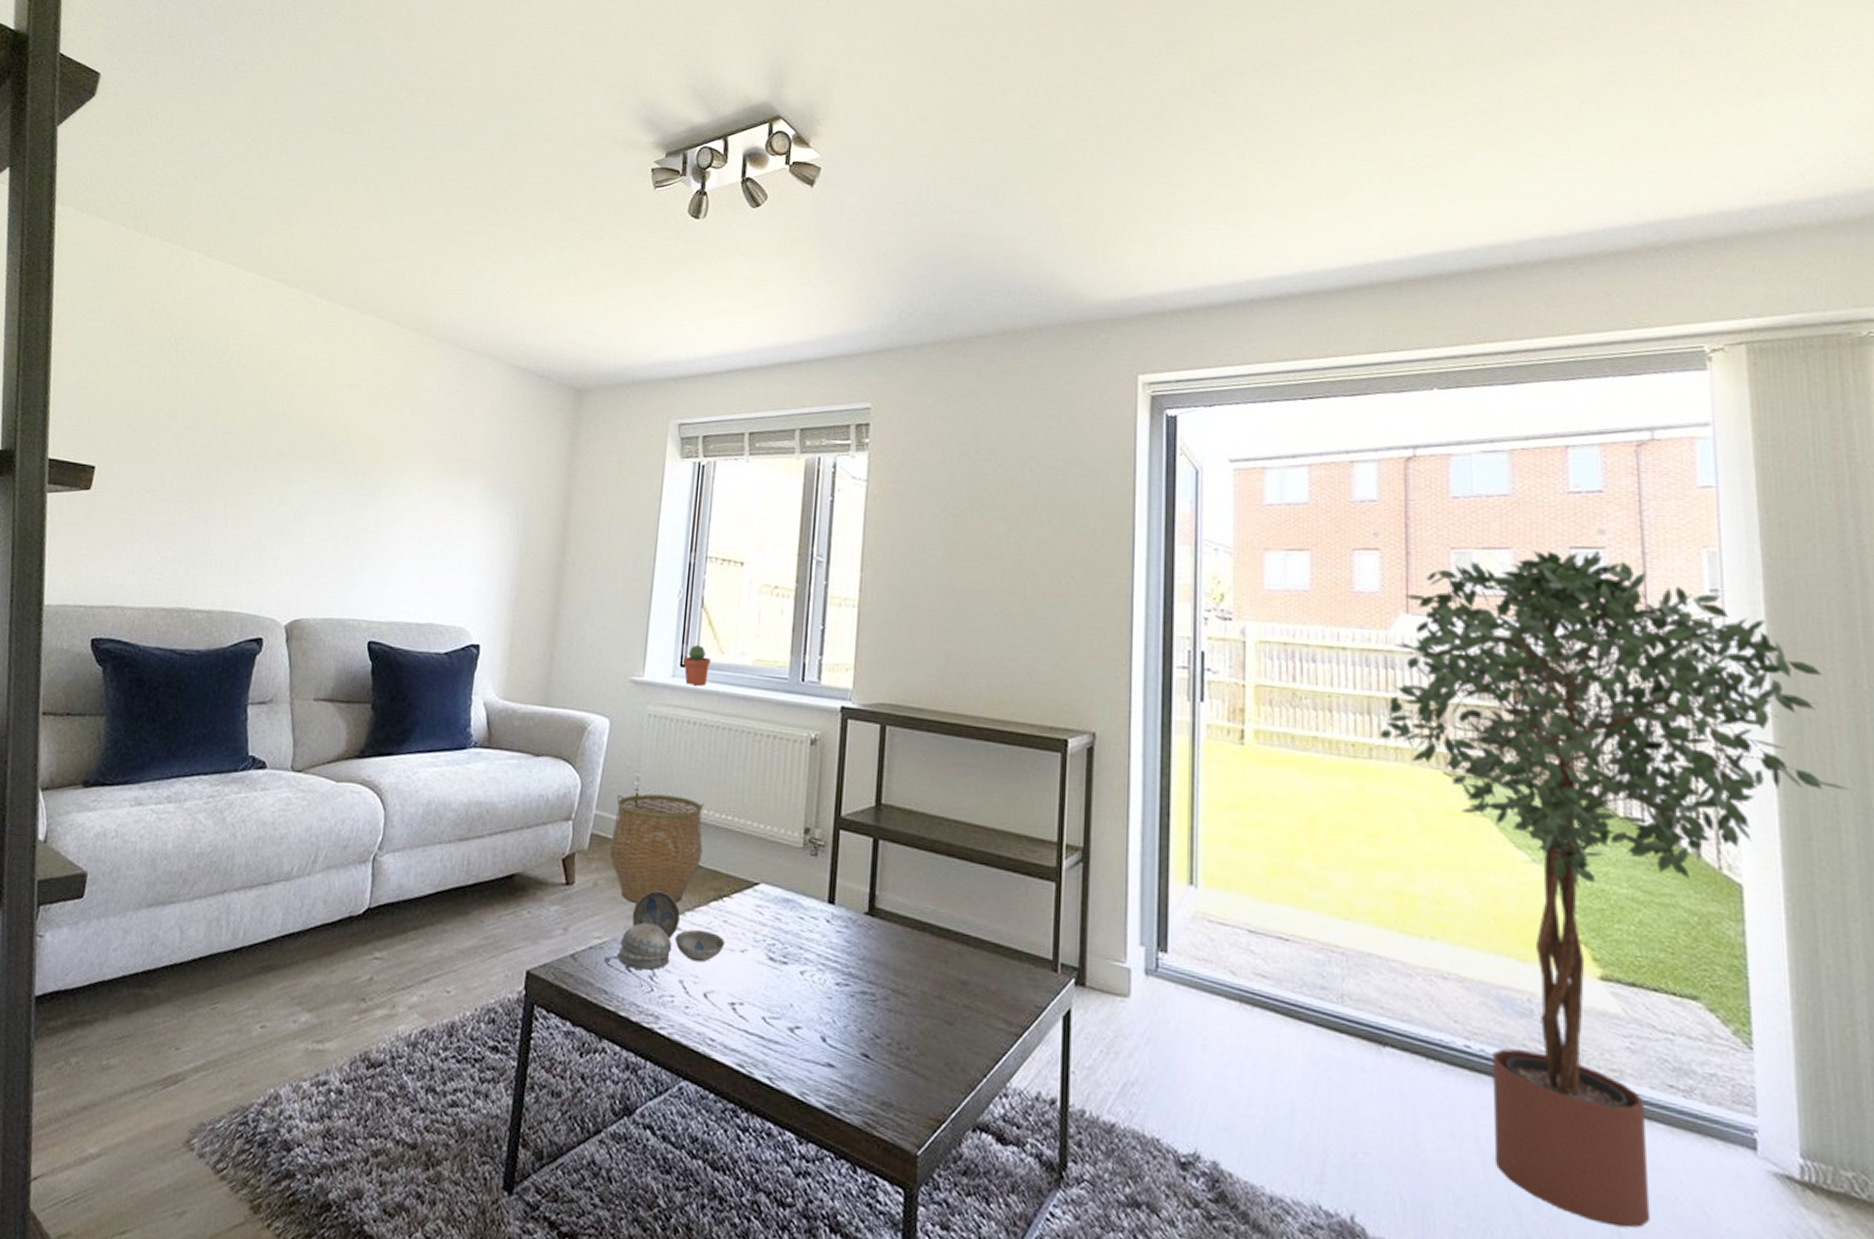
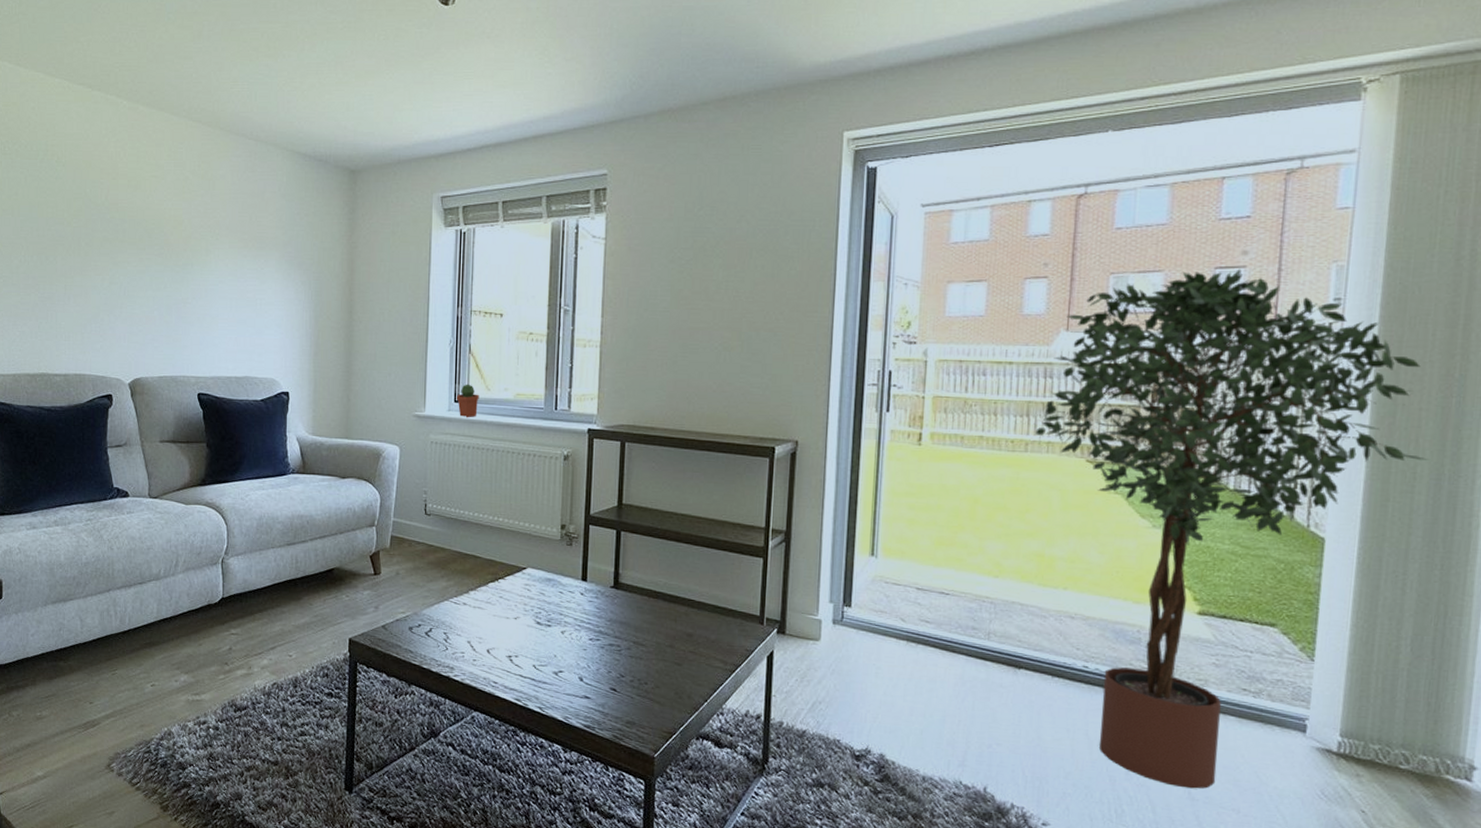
basket: present [608,793,704,903] -> none [406,503,481,586]
decorative bowl: present [617,890,726,970] -> none [418,576,502,635]

